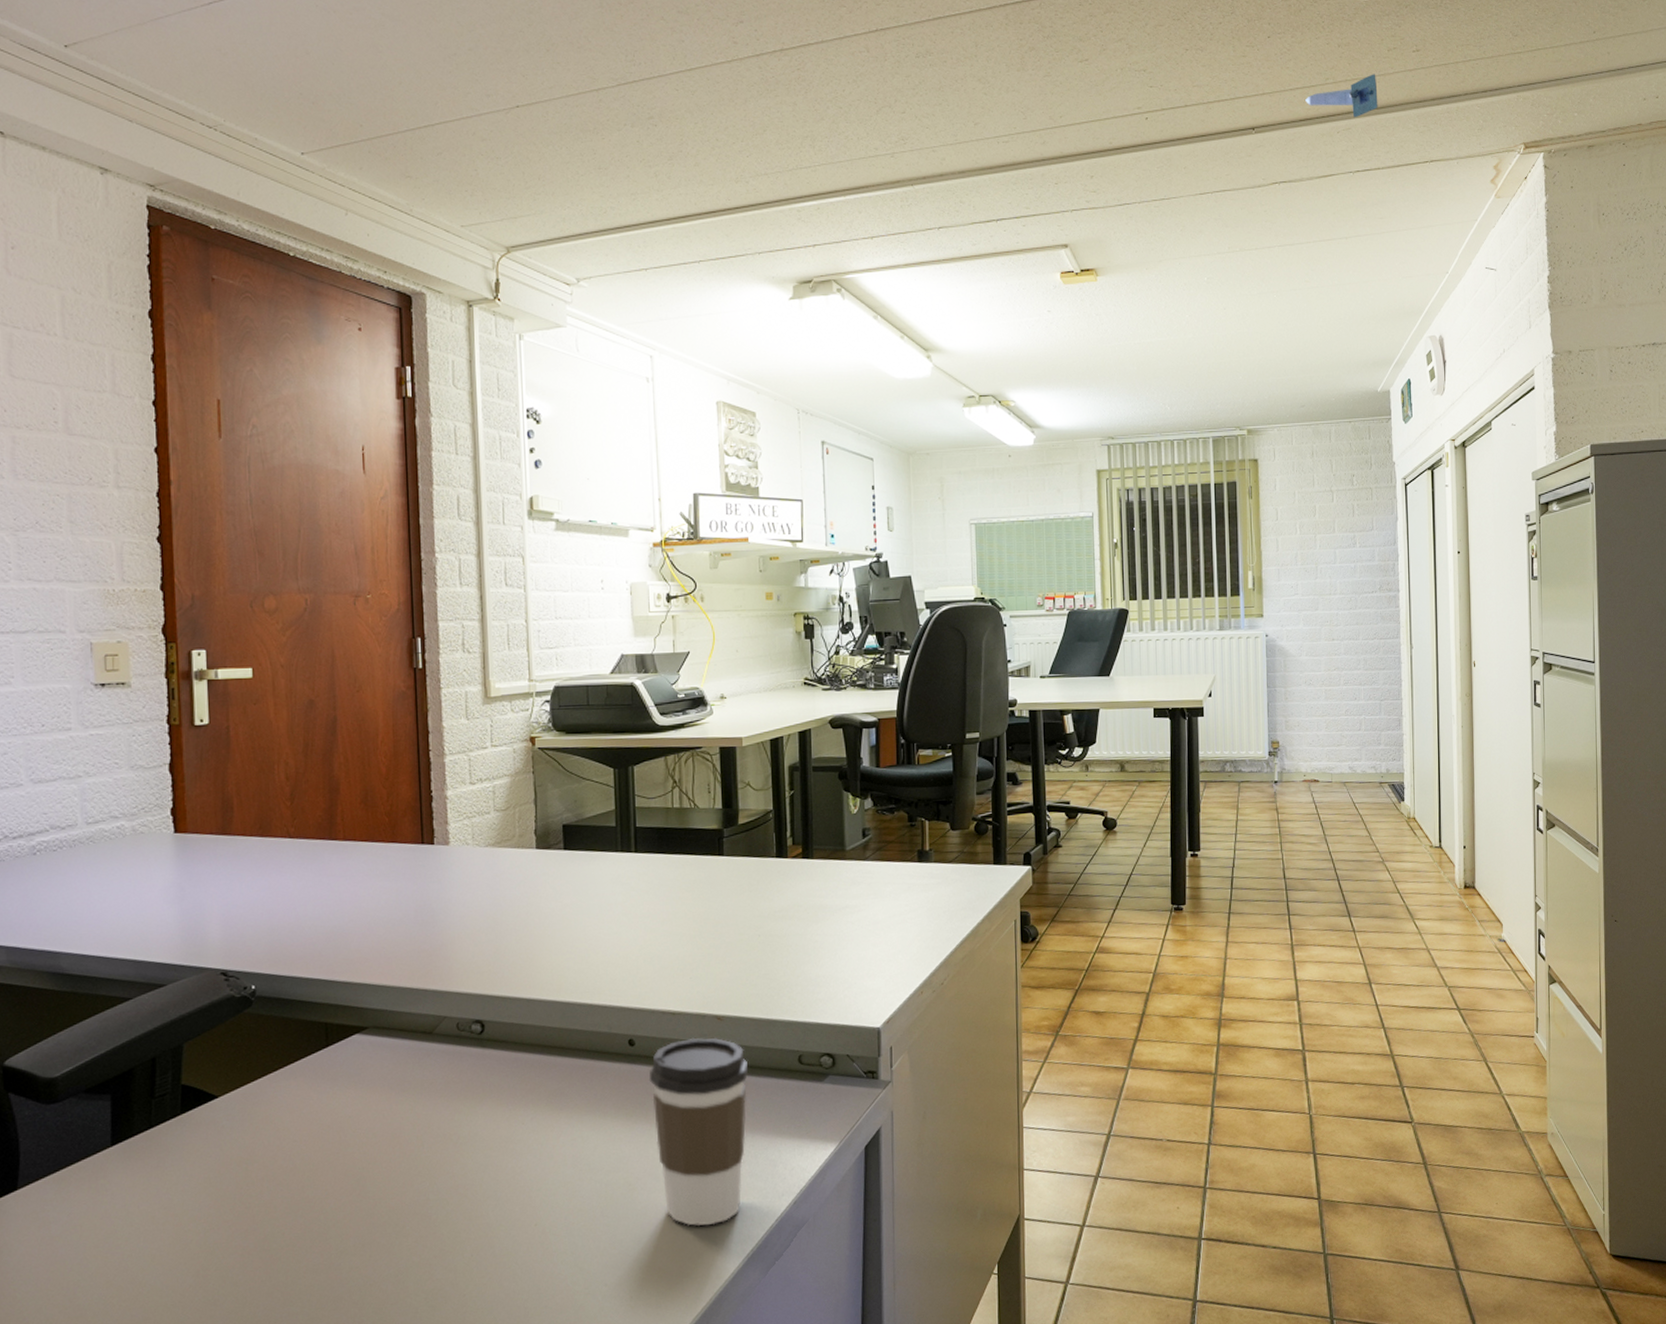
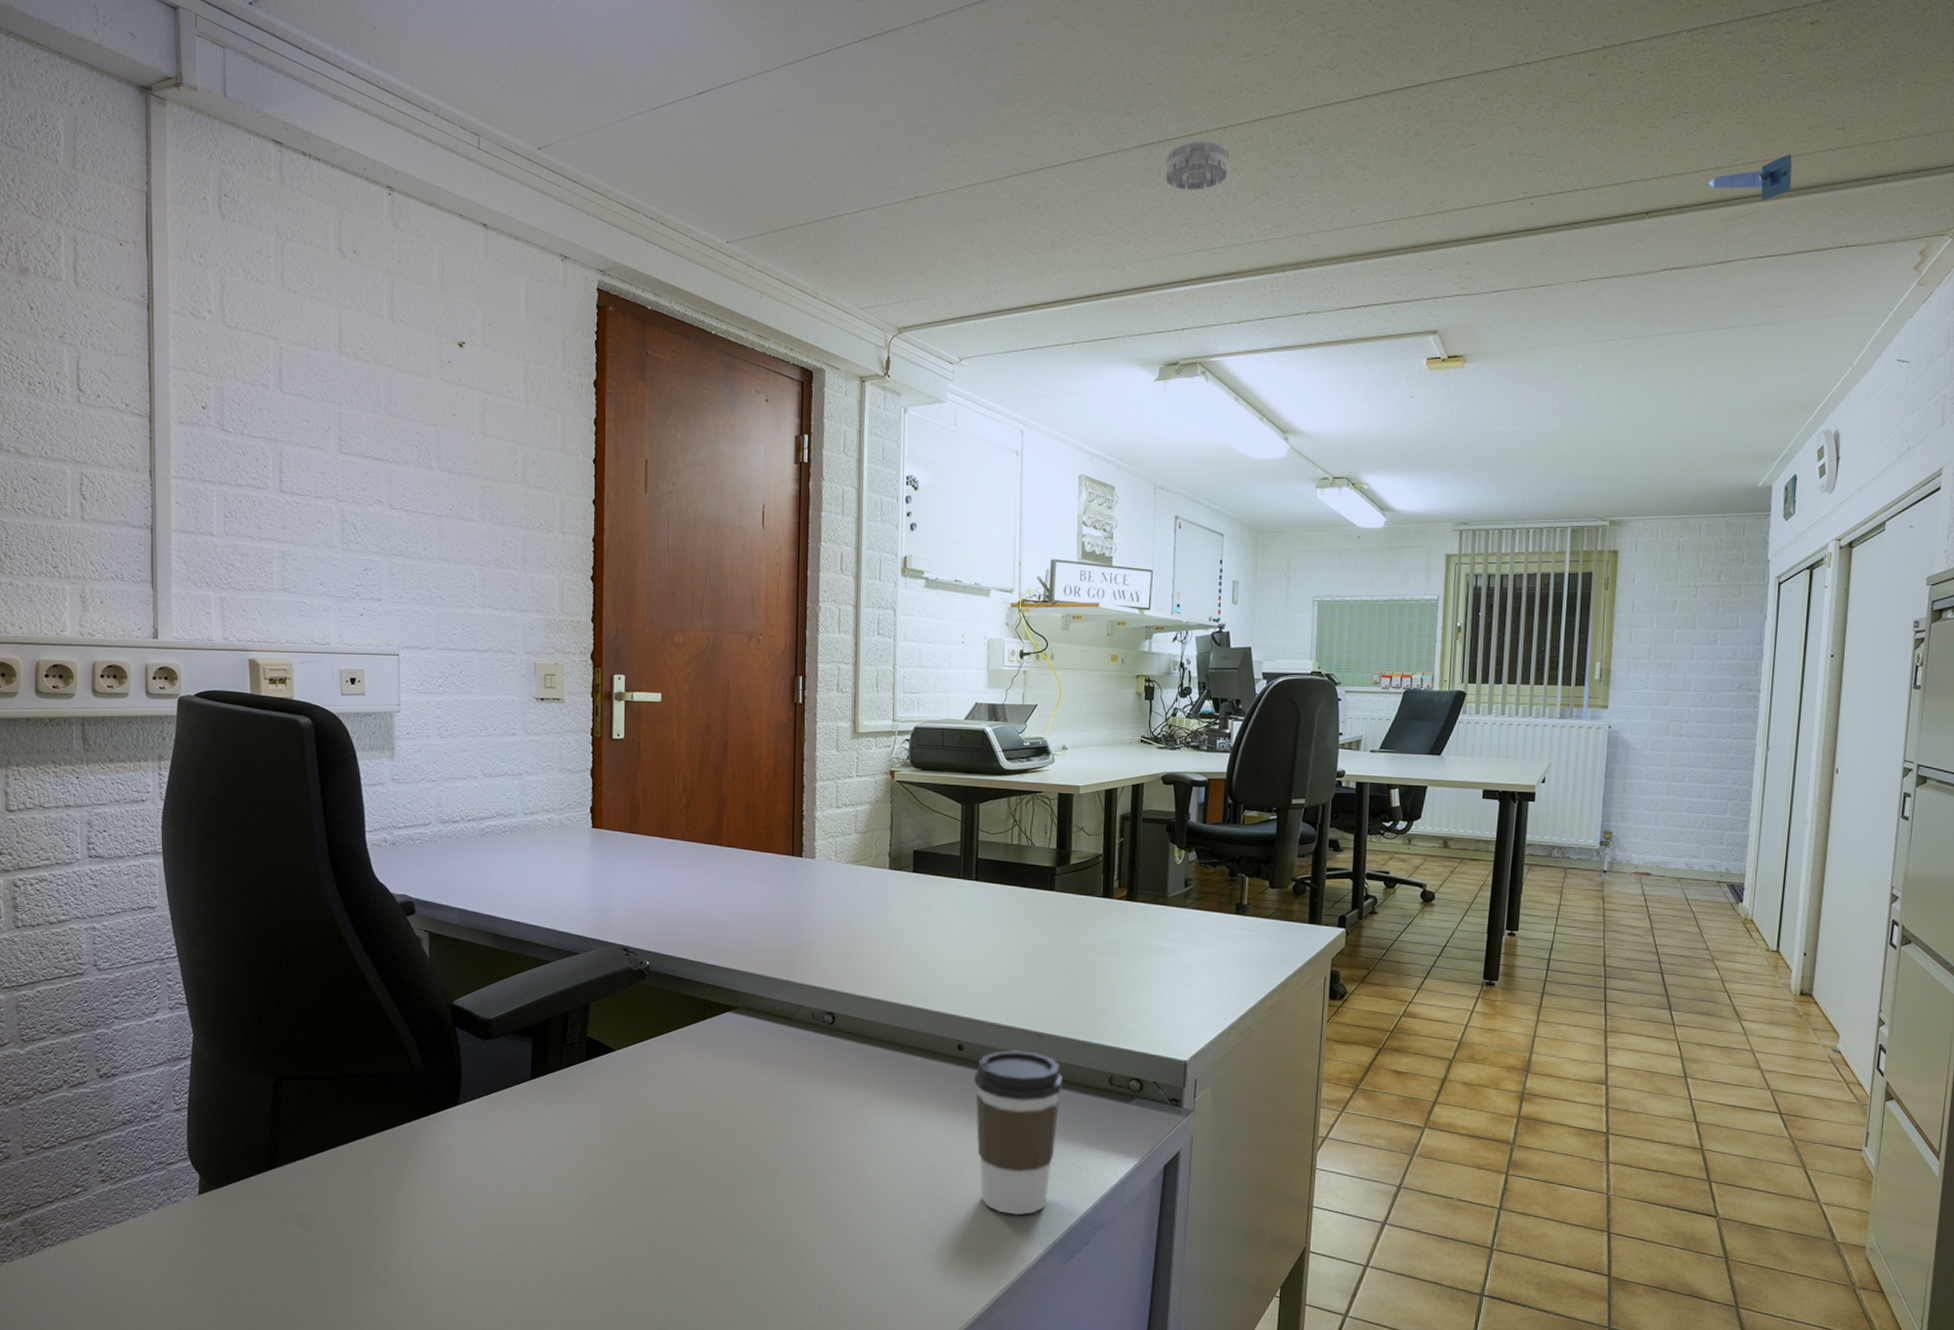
smoke detector: none [783,50,848,102] -> present [1165,140,1229,190]

